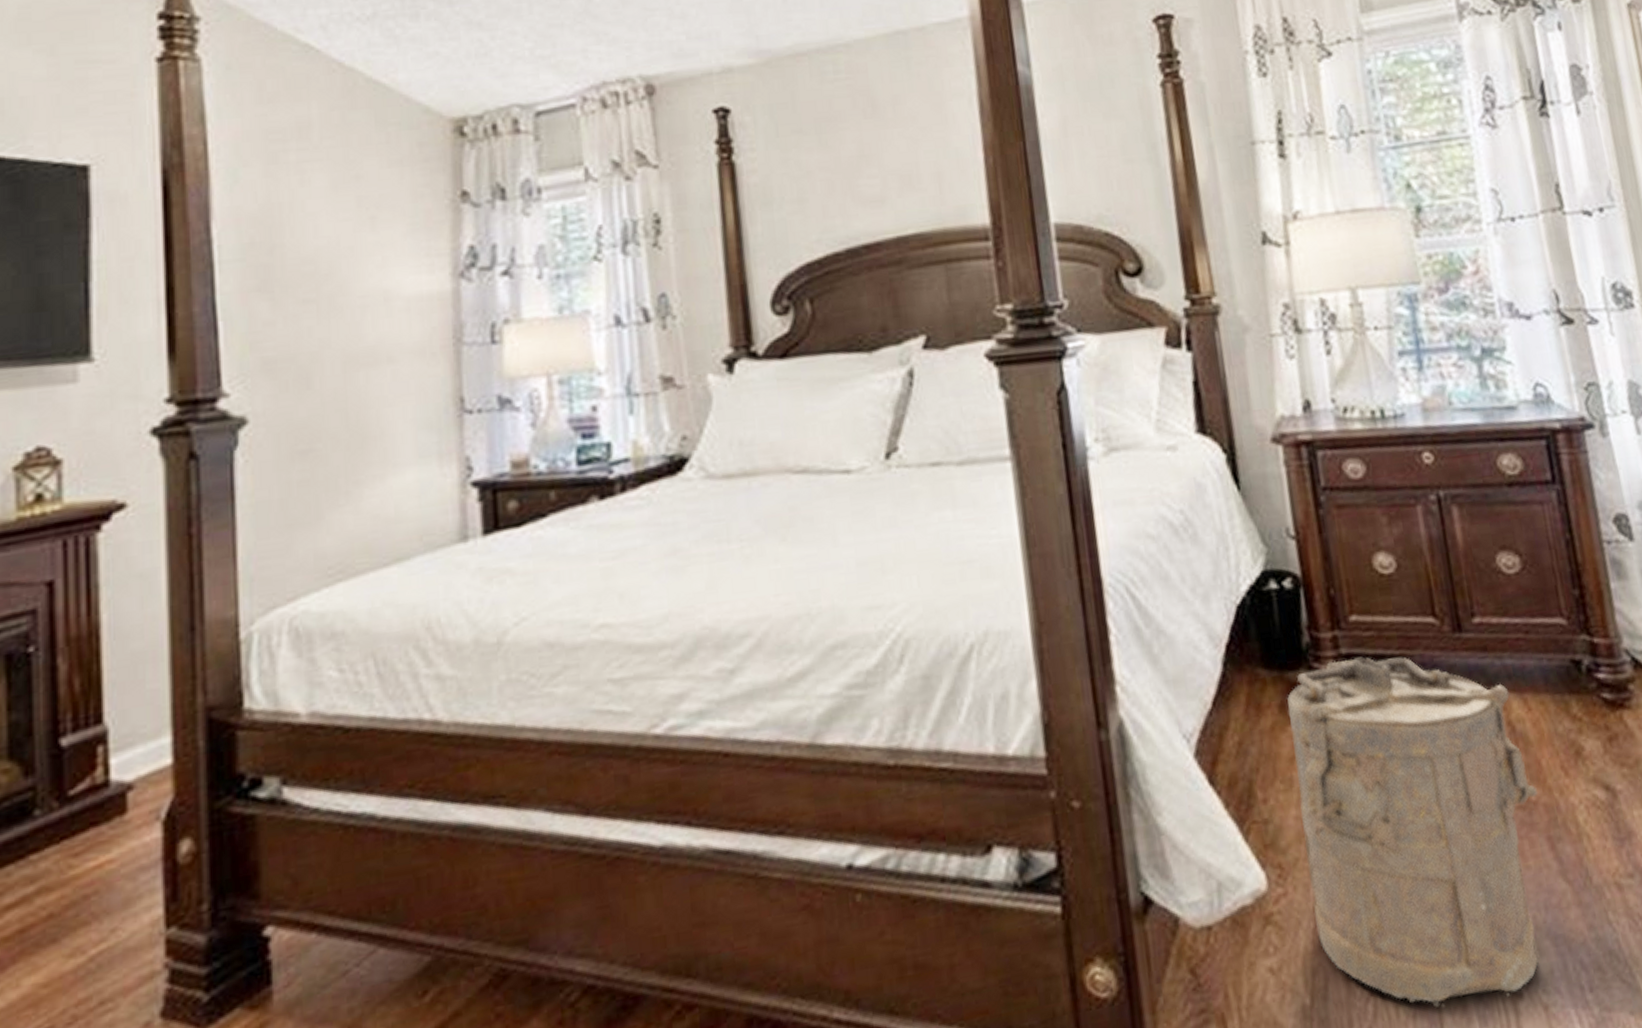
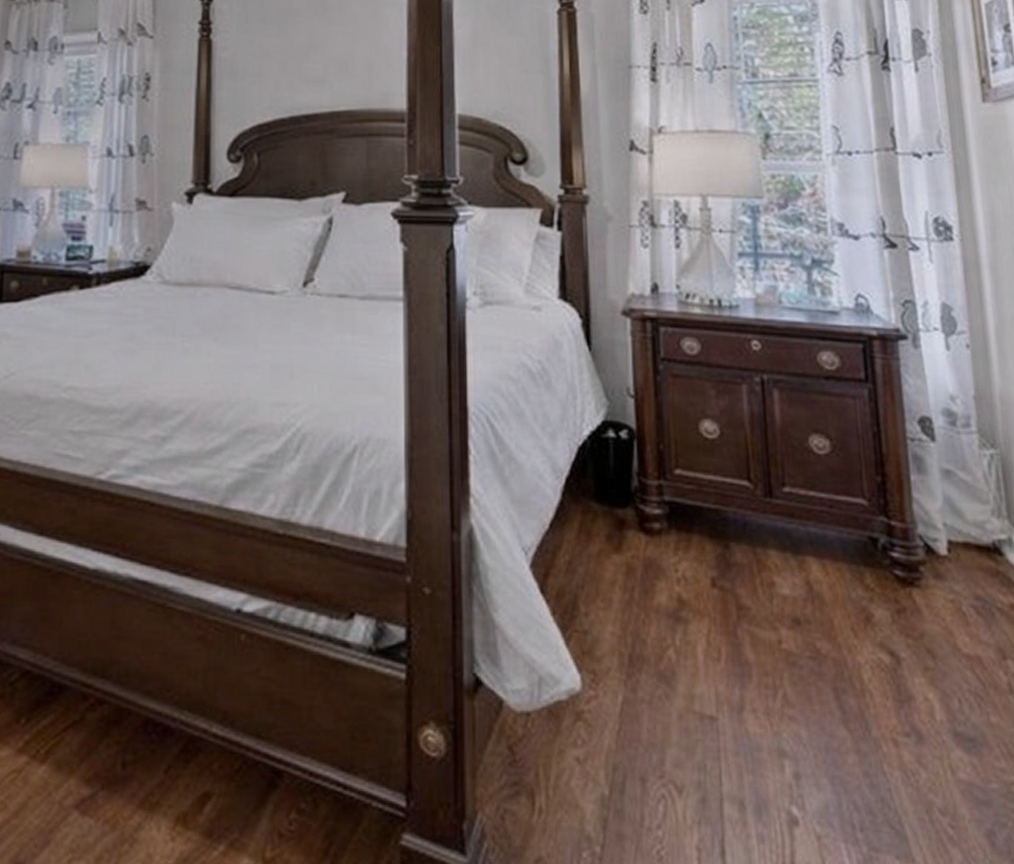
laundry hamper: present [1287,656,1539,1008] -> none [613,505,828,821]

